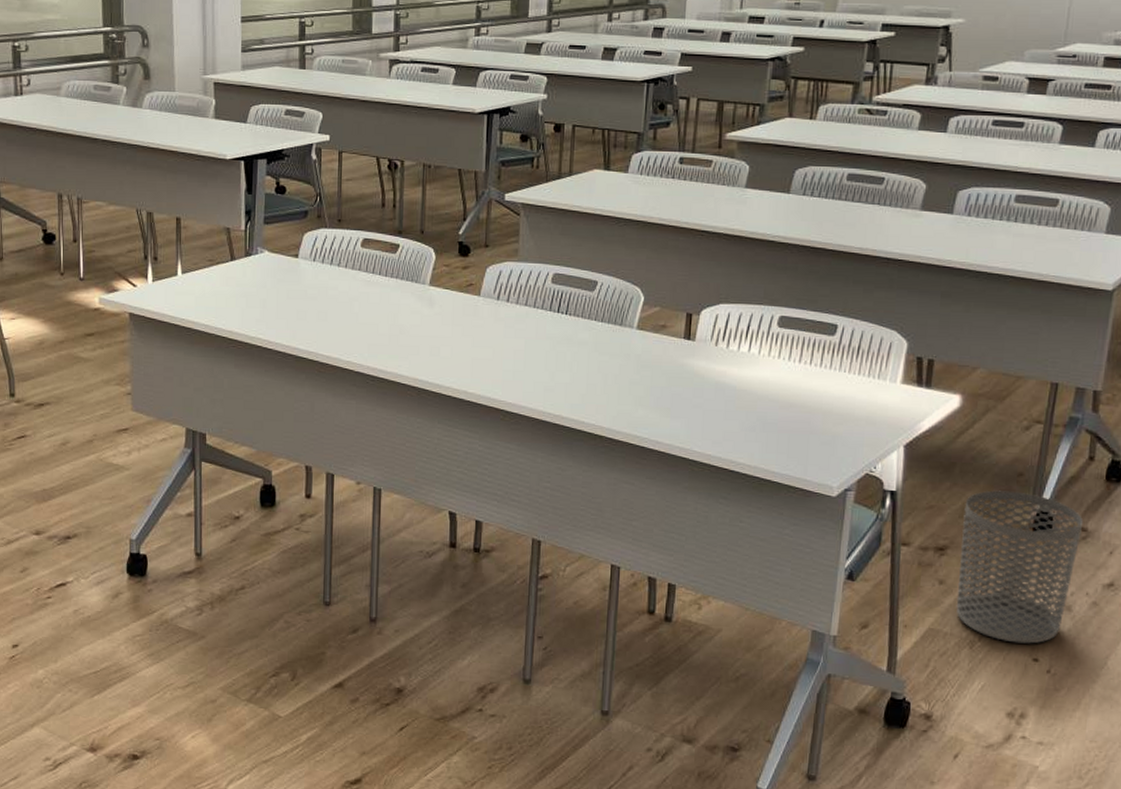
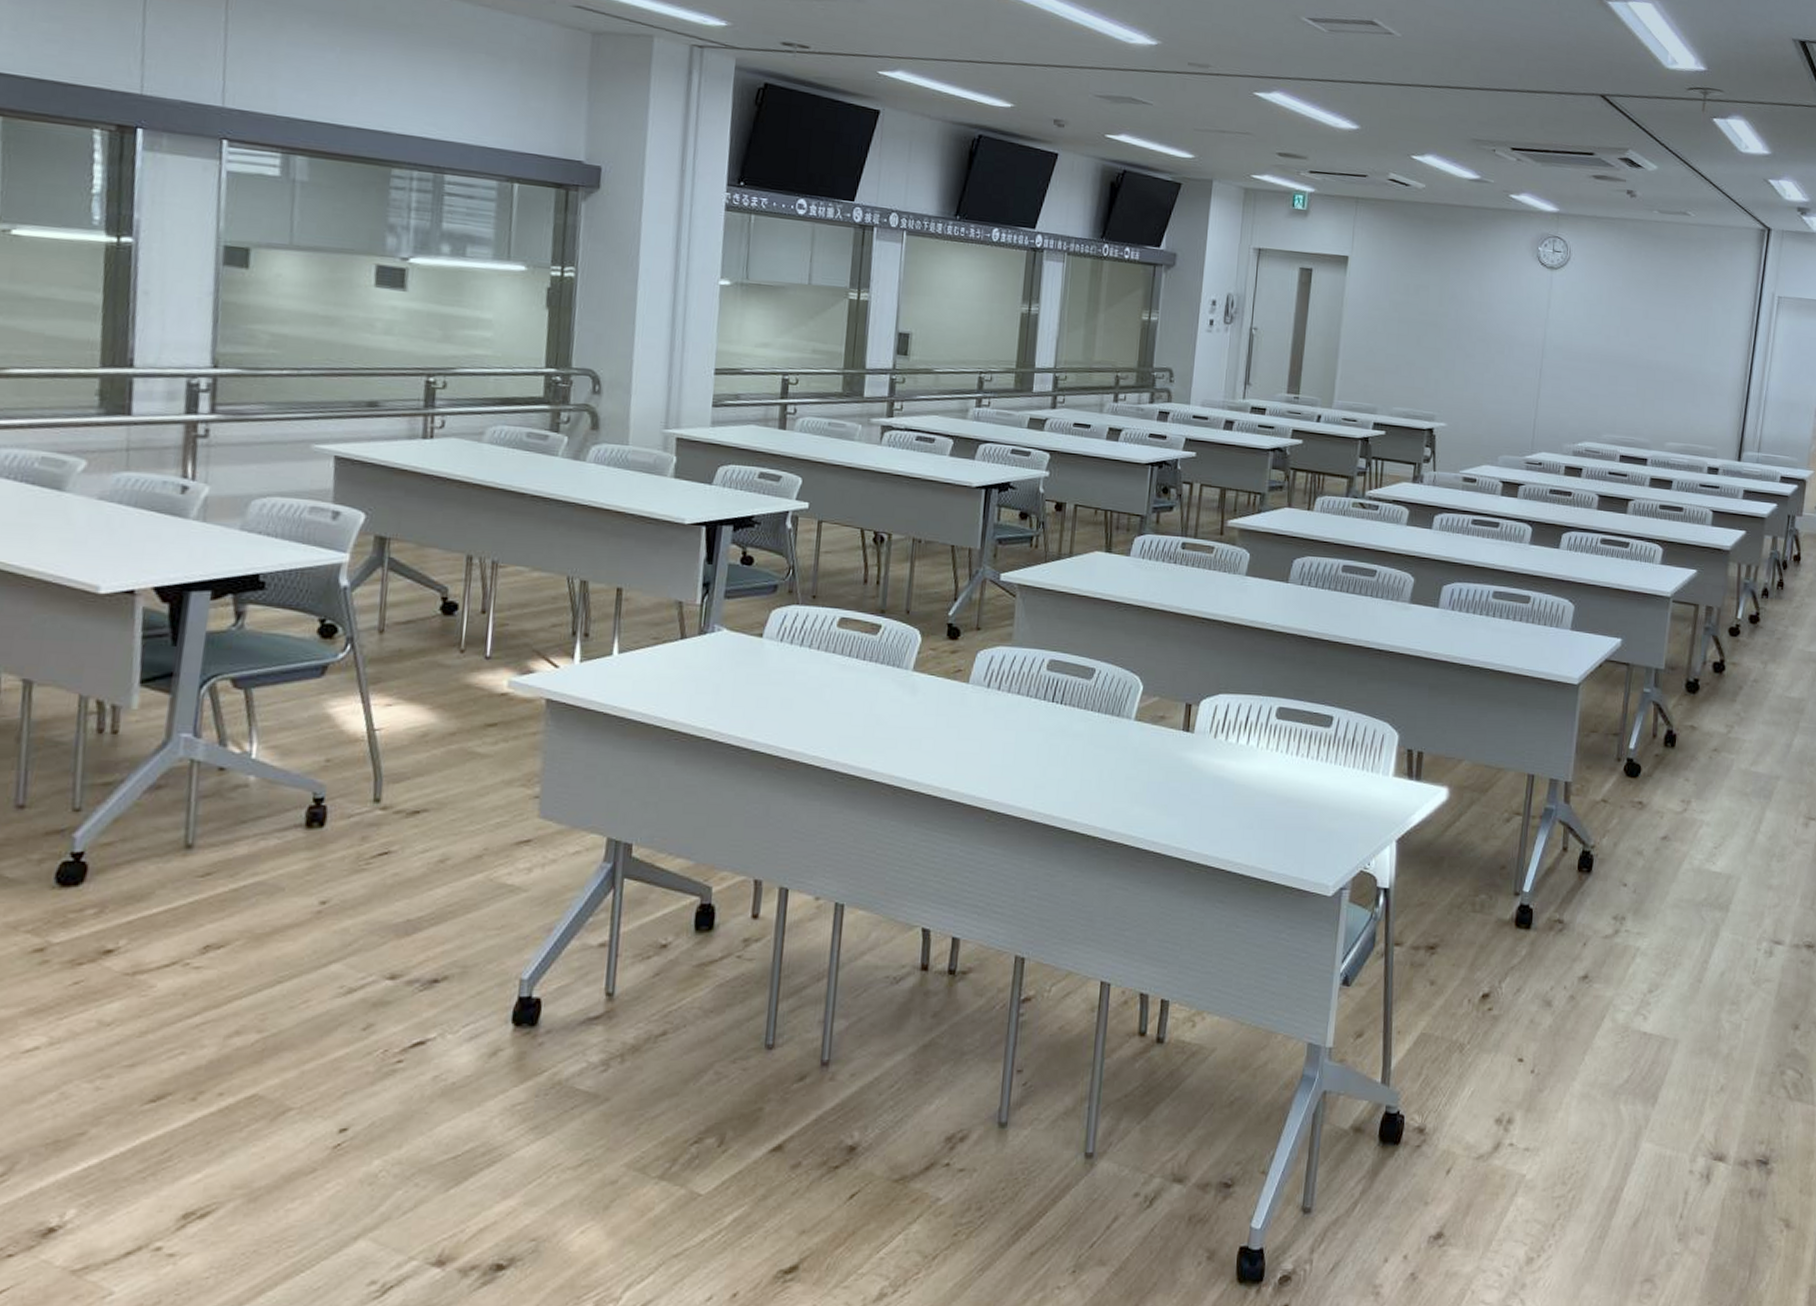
waste bin: present [956,490,1084,644] -> none [1446,884,1560,1043]

